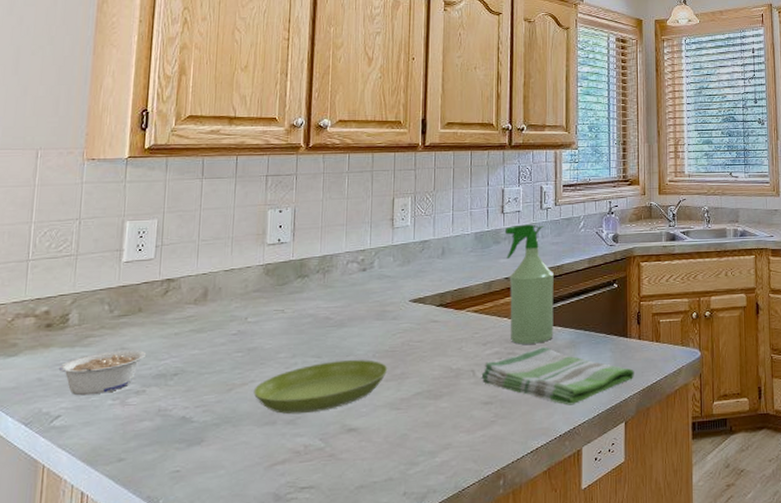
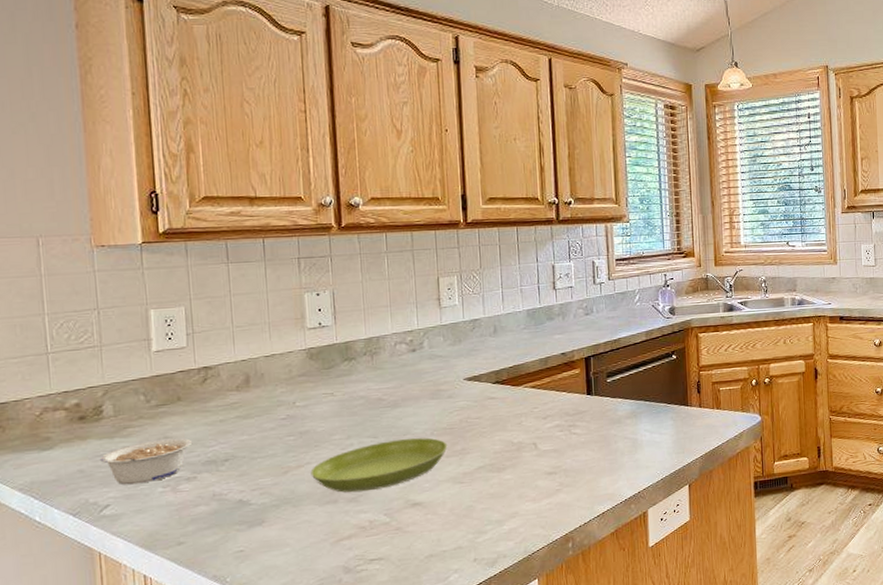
dish towel: present [480,347,634,406] -> none [542,418,696,472]
spray bottle: present [504,224,554,345] -> none [557,299,614,417]

